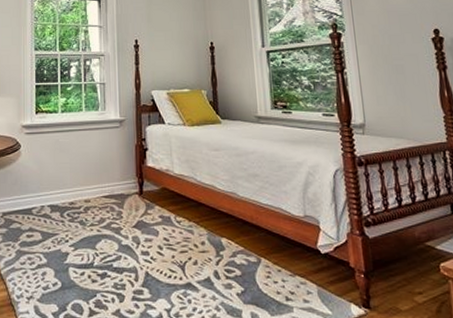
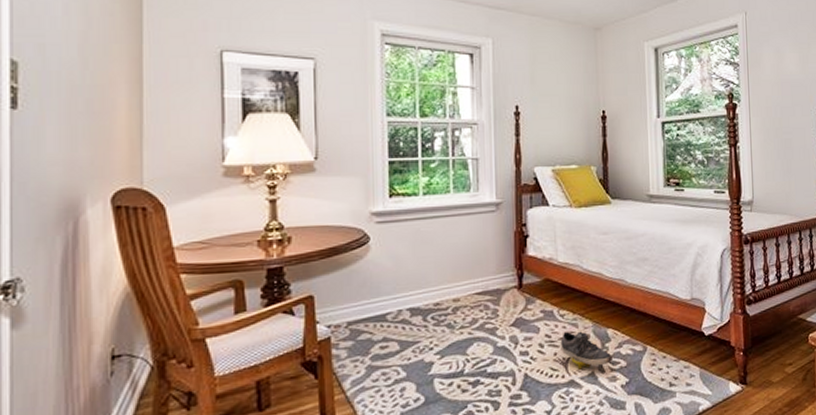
shoe: none [177,238,227,274] -> present [560,331,612,370]

